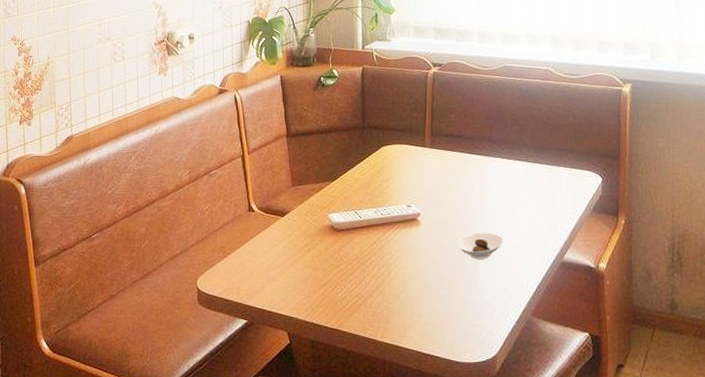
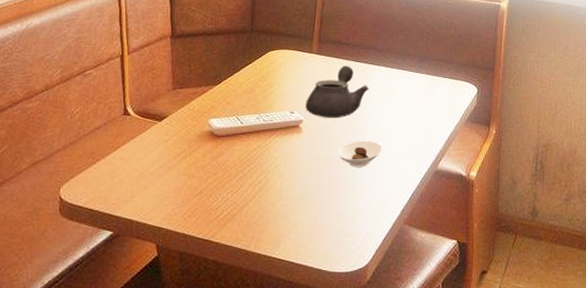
teapot: none [422,158,486,212] -> present [306,66,369,119]

